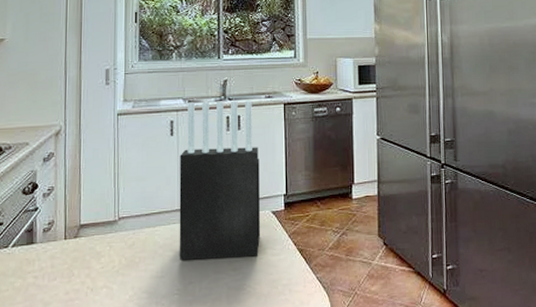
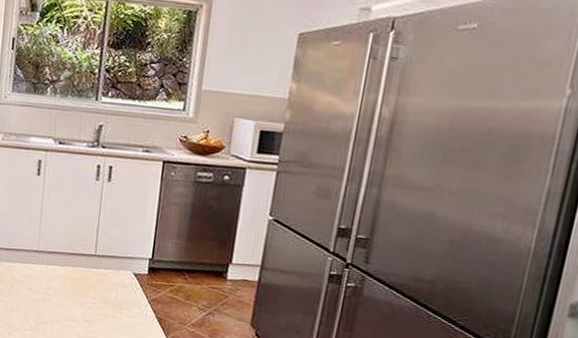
knife block: present [179,100,260,260] -> none [34,143,128,314]

